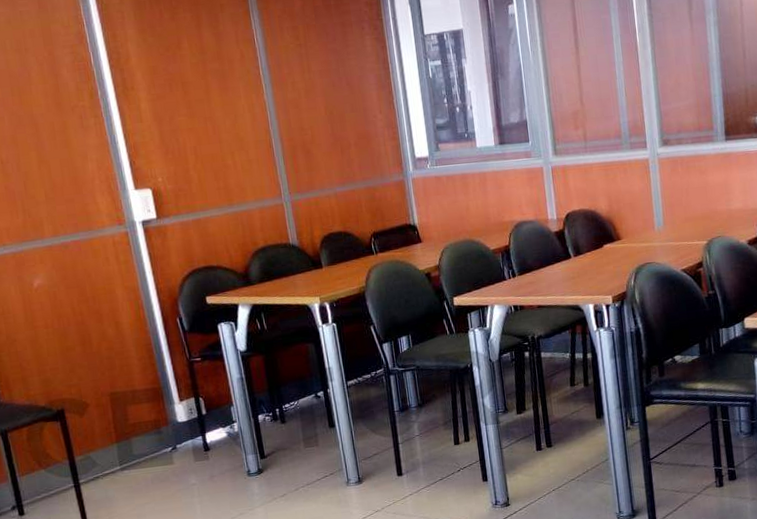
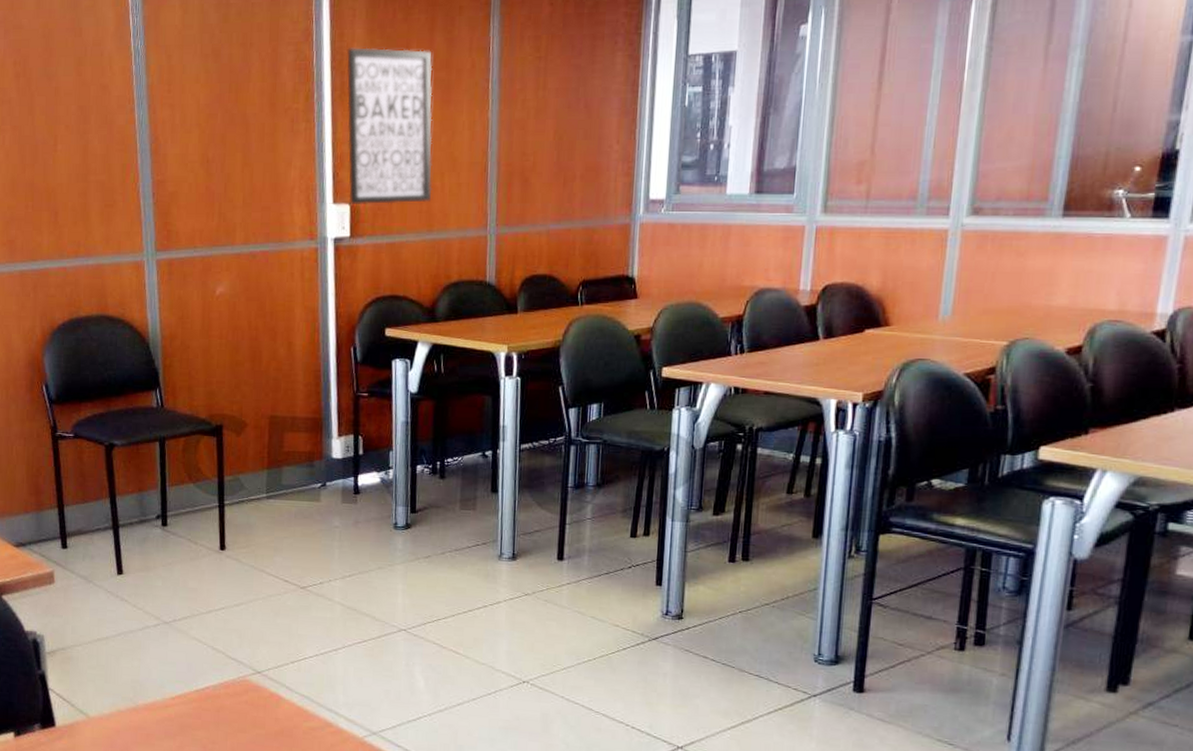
wall art: none [121,44,226,189] -> present [346,47,433,205]

